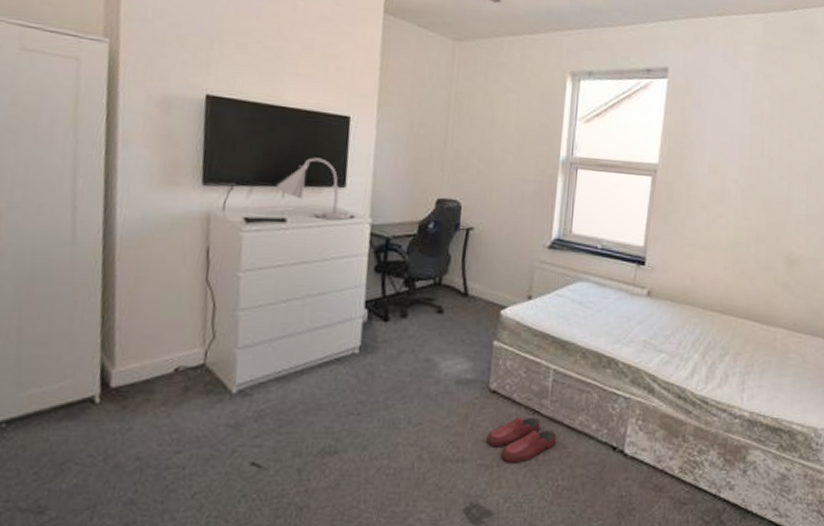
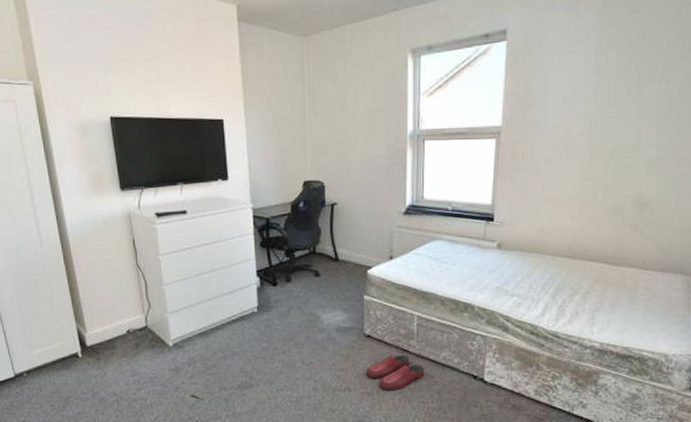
table lamp: present [273,157,355,221] -> none [172,158,239,209]

